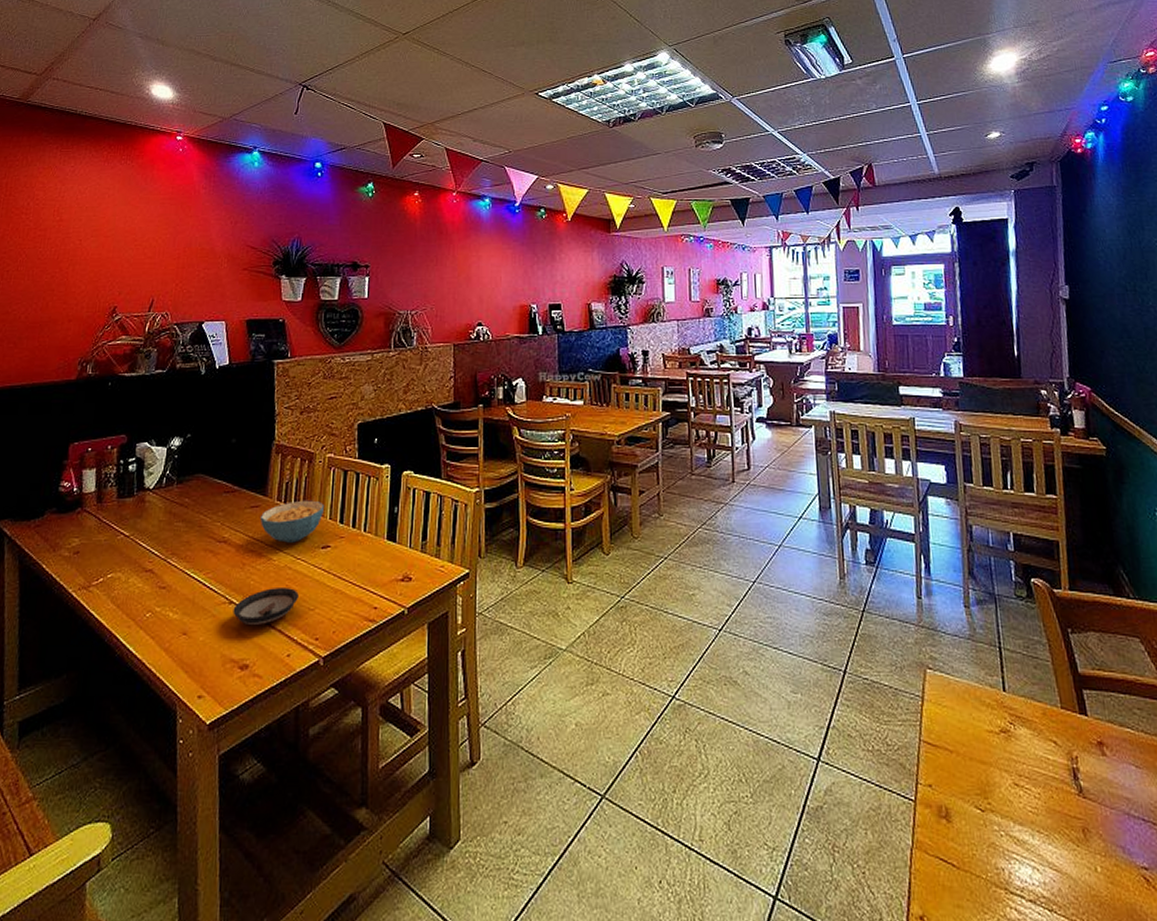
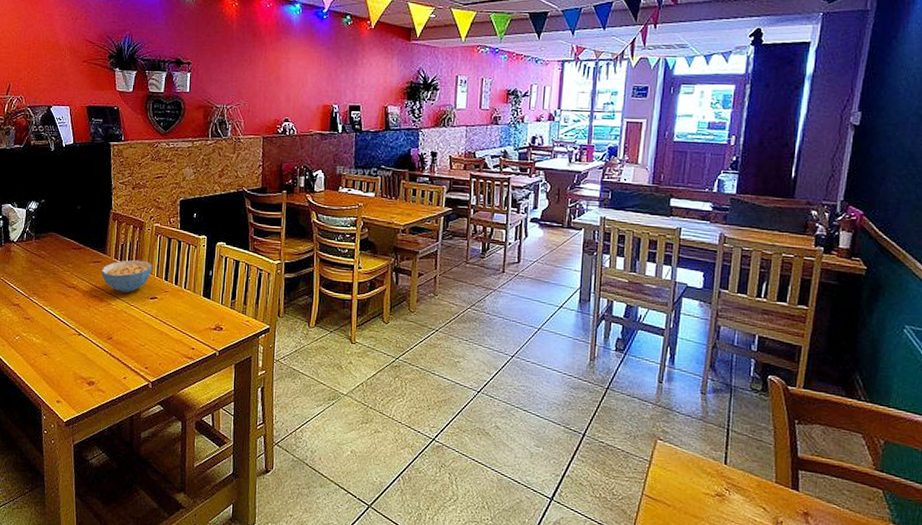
saucer: present [233,586,299,626] -> none [81,326,132,354]

